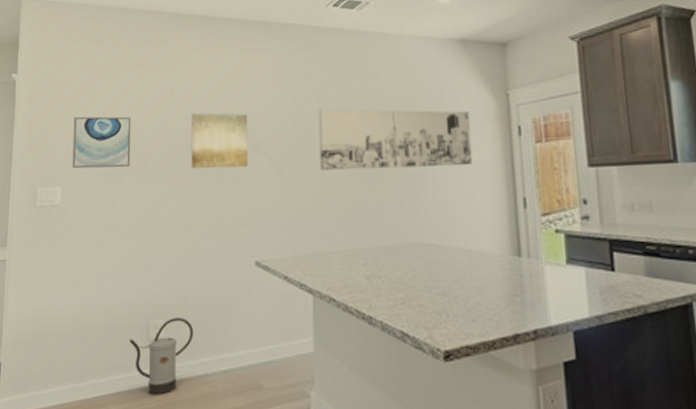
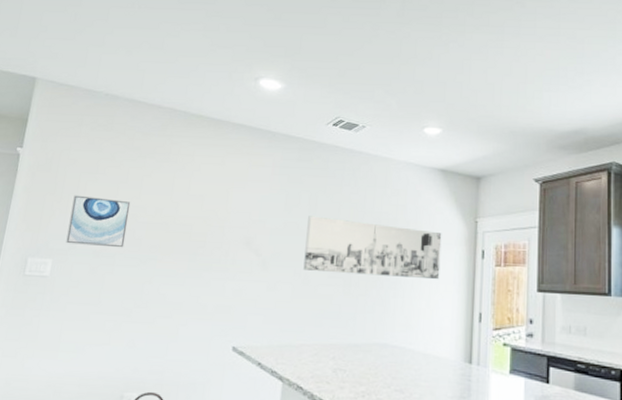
wall art: present [191,113,248,169] -> none [182,206,242,260]

